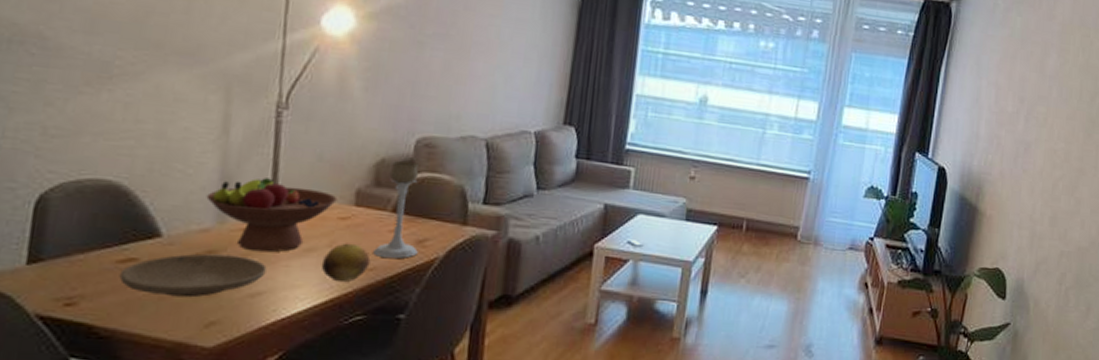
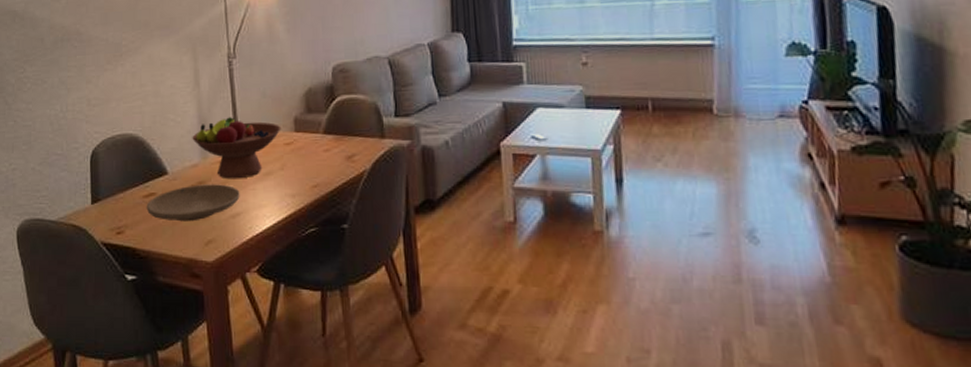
fruit: present [321,243,371,283] -> none [278,164,314,200]
candle holder: present [373,160,419,259] -> none [315,86,349,175]

